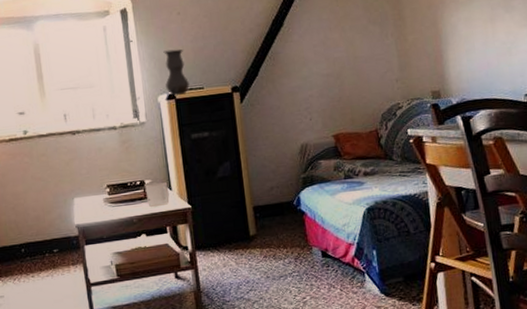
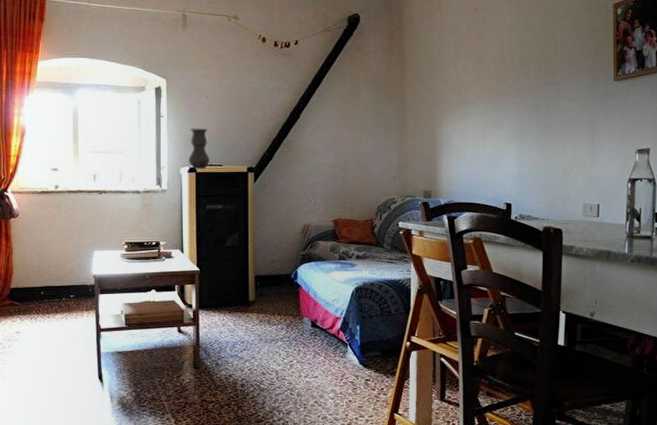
mug: present [145,181,170,208] -> none [159,244,181,267]

